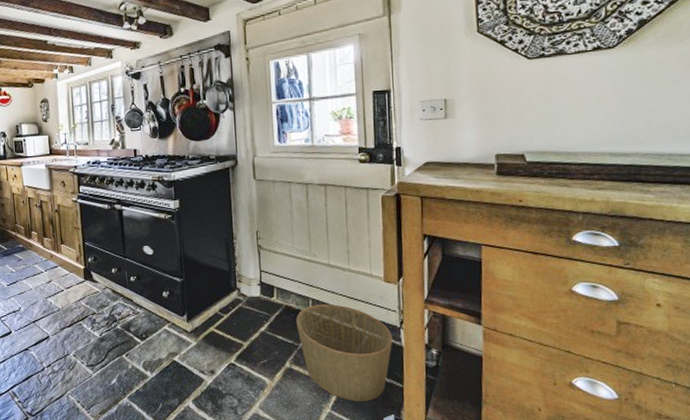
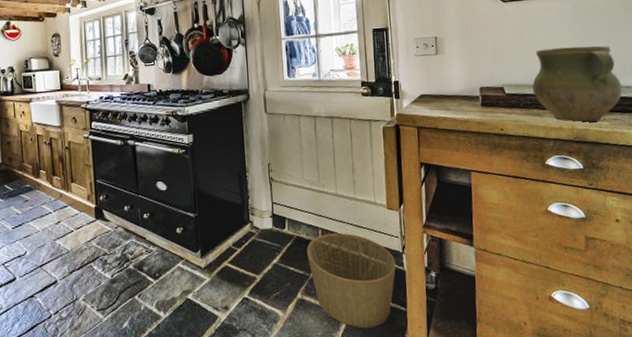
ceramic jug: none [560,107,673,195] -> present [532,45,622,123]

